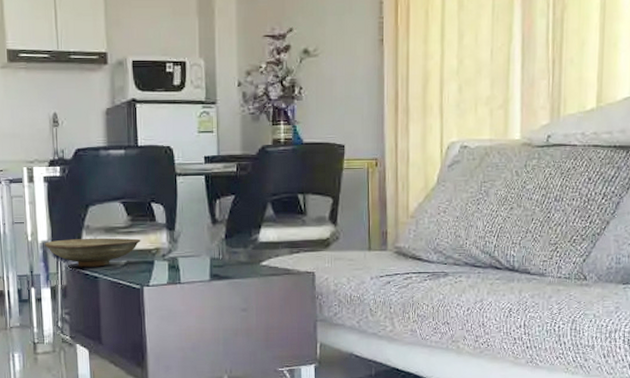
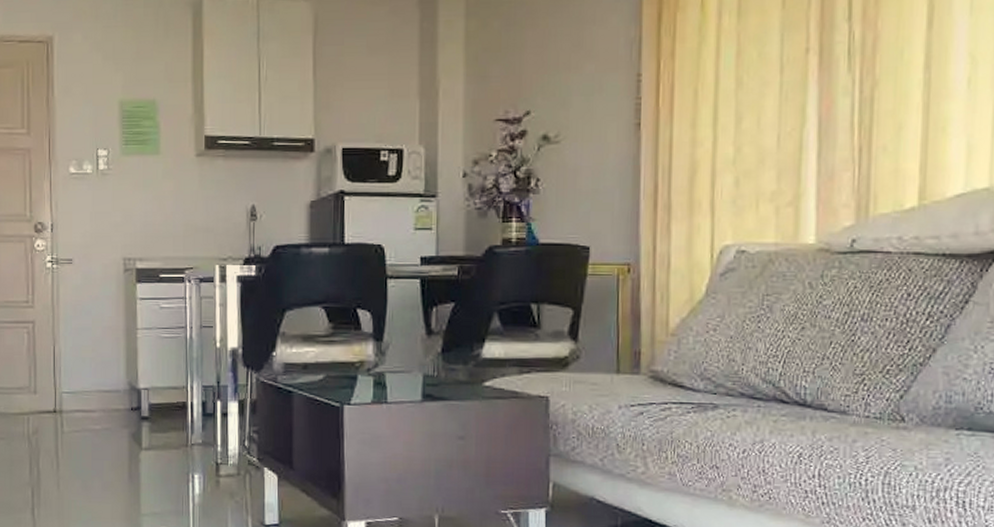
decorative bowl: present [45,237,141,267] -> none [235,346,343,380]

